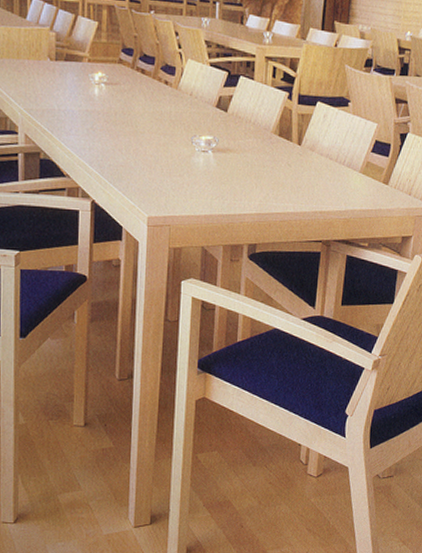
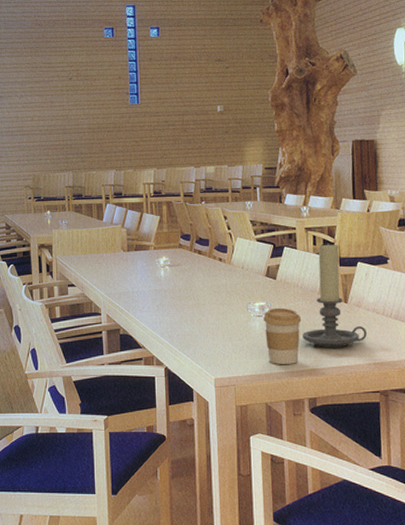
coffee cup: none [209,143,251,207] -> present [263,307,302,364]
candle holder: none [249,76,317,193] -> present [303,243,367,348]

